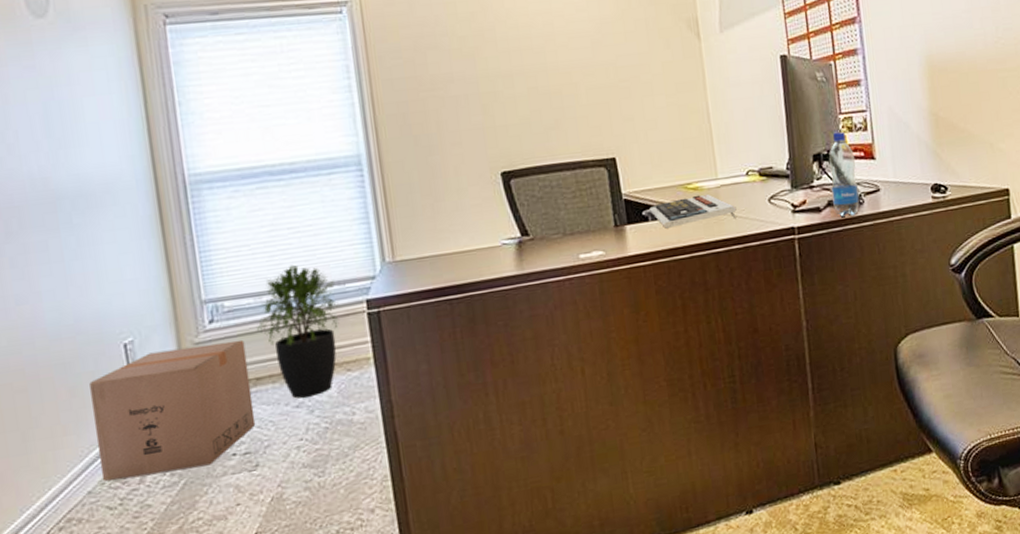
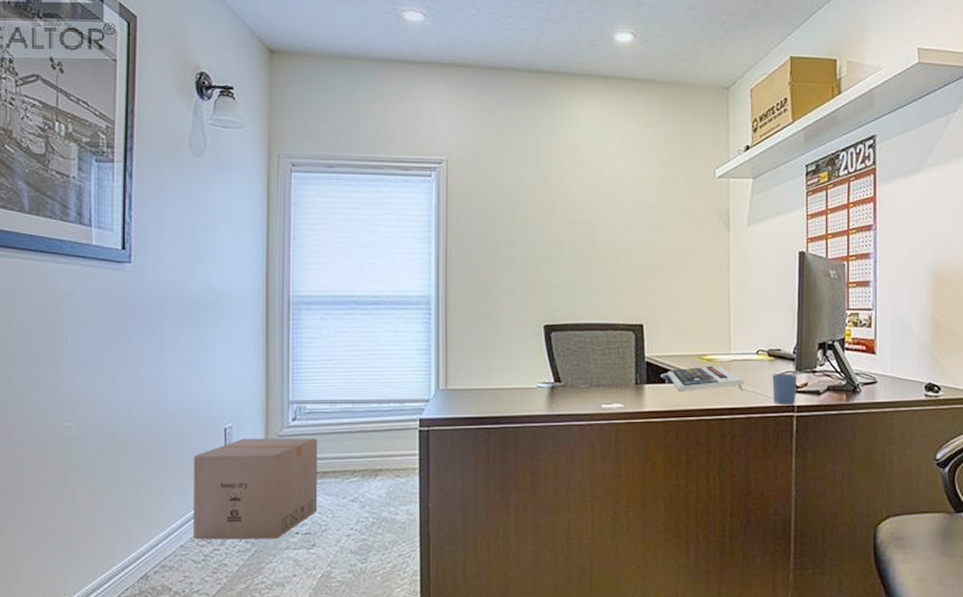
potted plant: present [257,264,340,398] -> none [329,381,397,494]
mug: none [766,192,795,229] -> present [772,374,797,406]
bottle: present [828,132,860,217] -> none [832,326,856,403]

